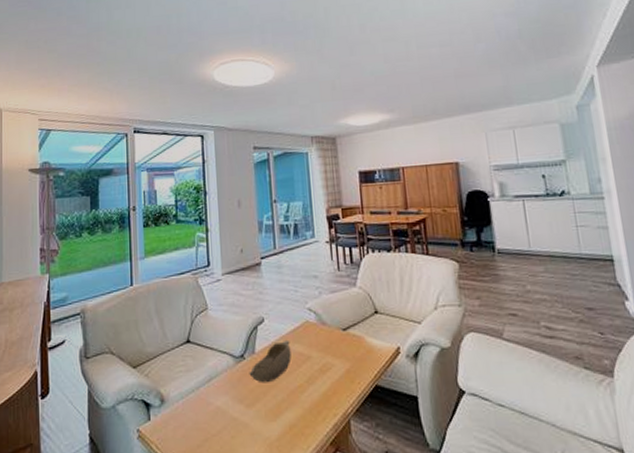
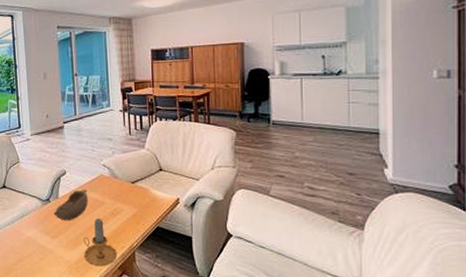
candle: none [286,377,329,443] -> present [83,218,118,267]

